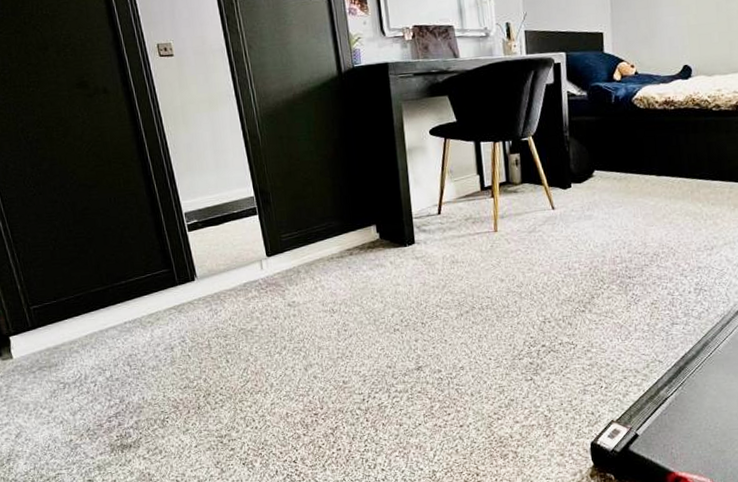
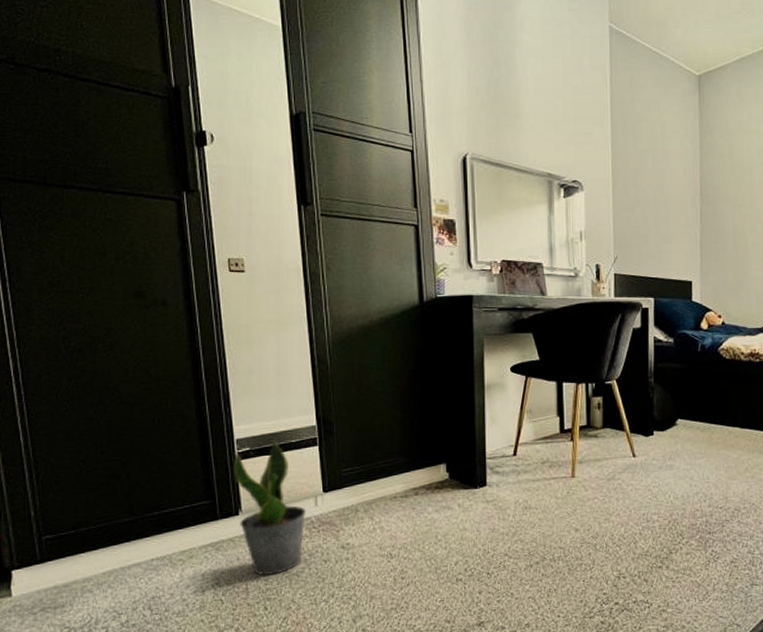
potted plant: none [184,211,254,334] -> present [233,440,307,576]

